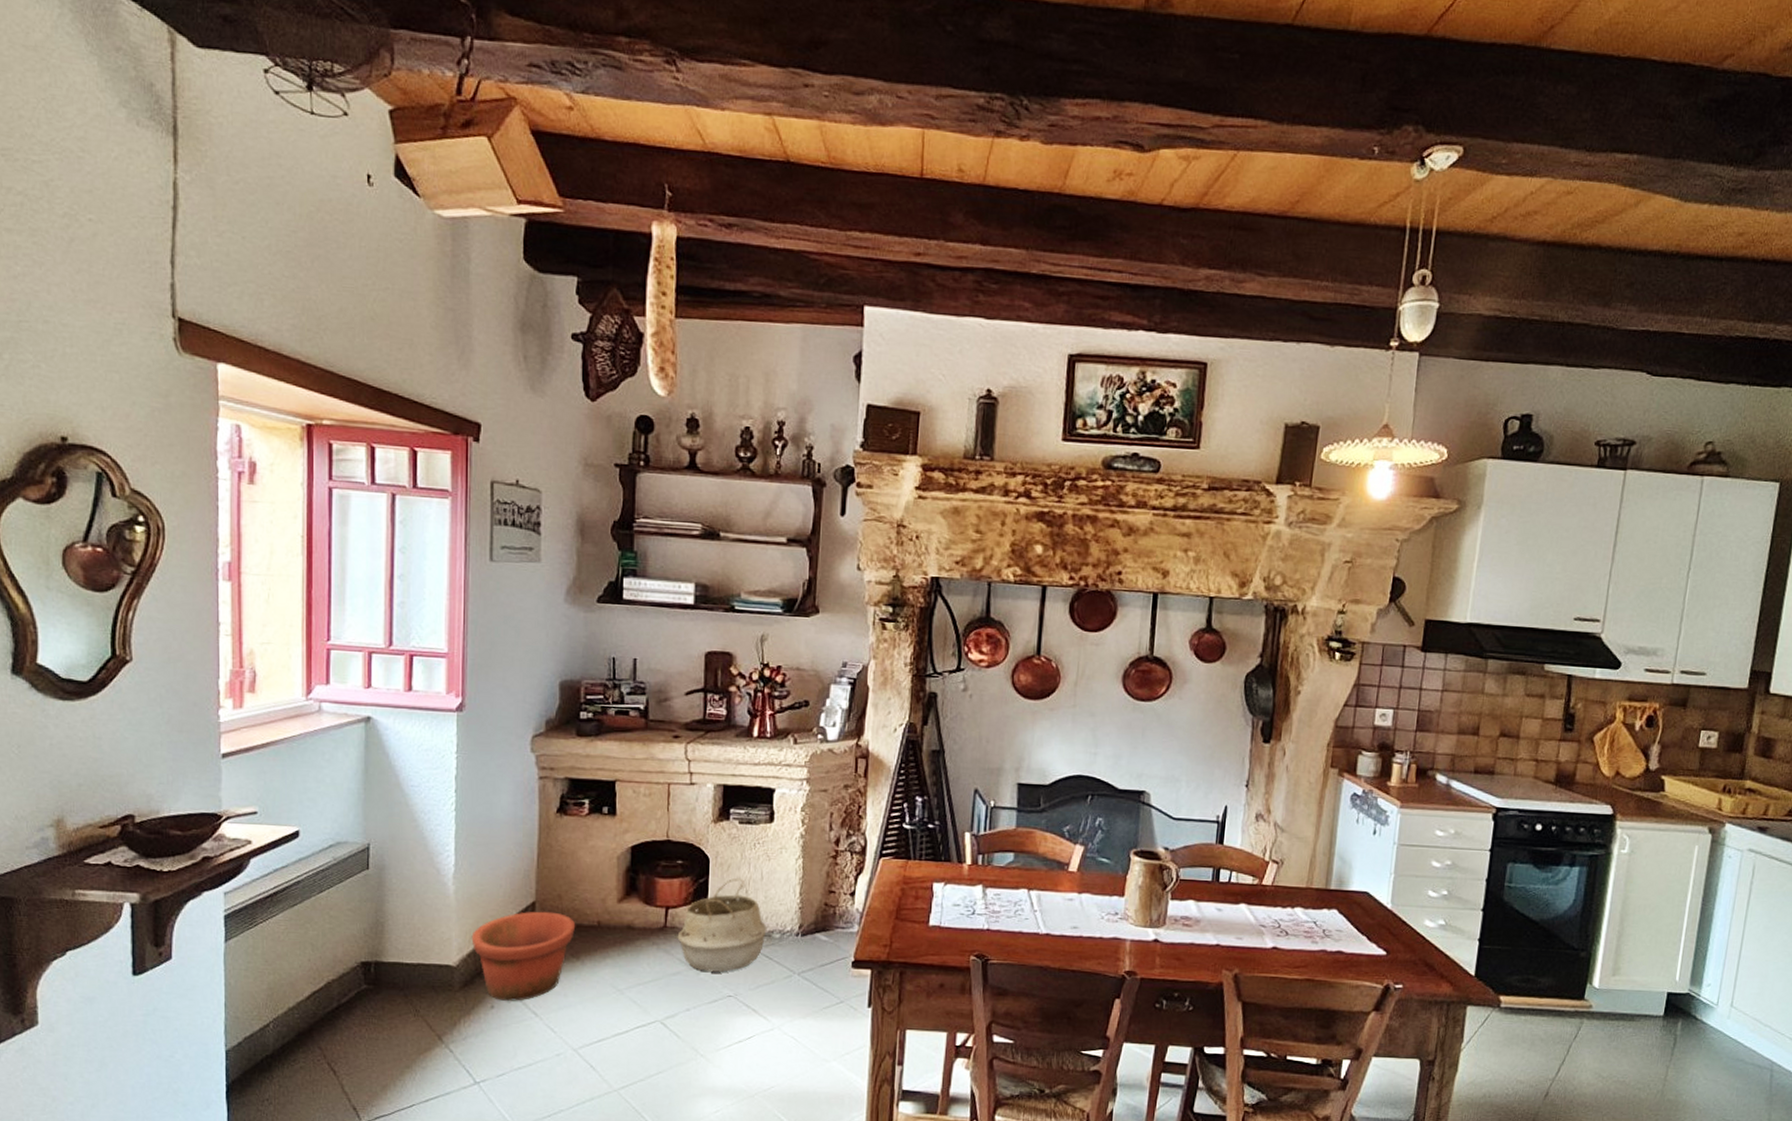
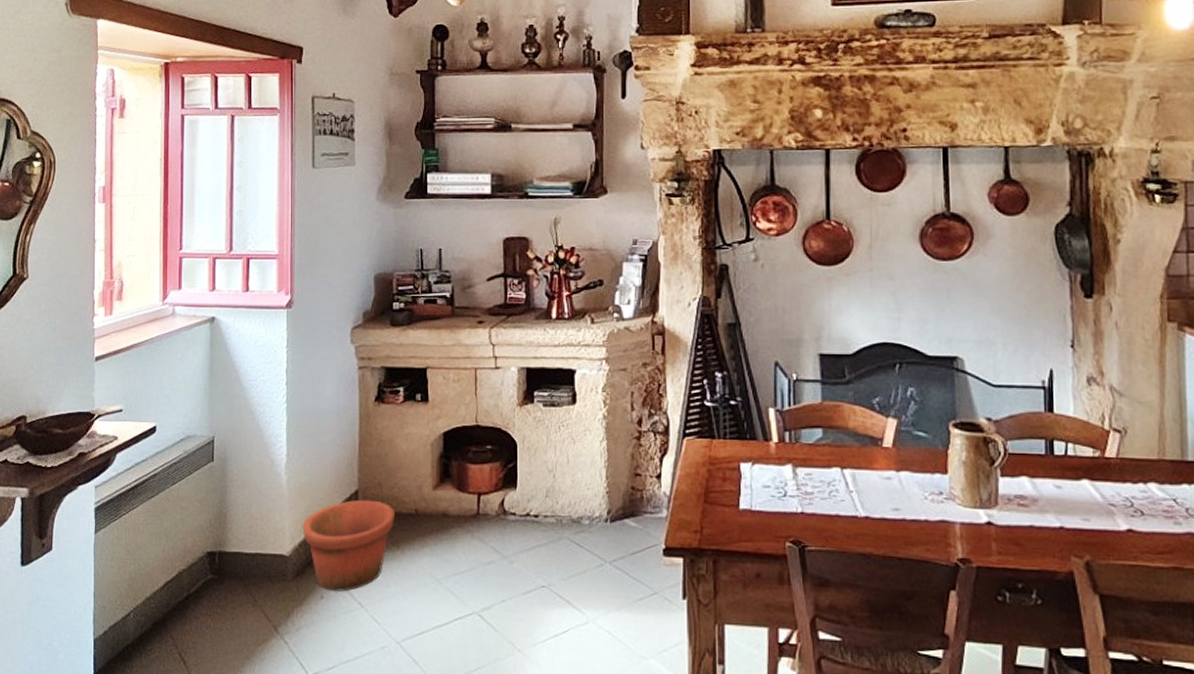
woven basket: present [677,879,767,972] -> none [490,463,576,561]

